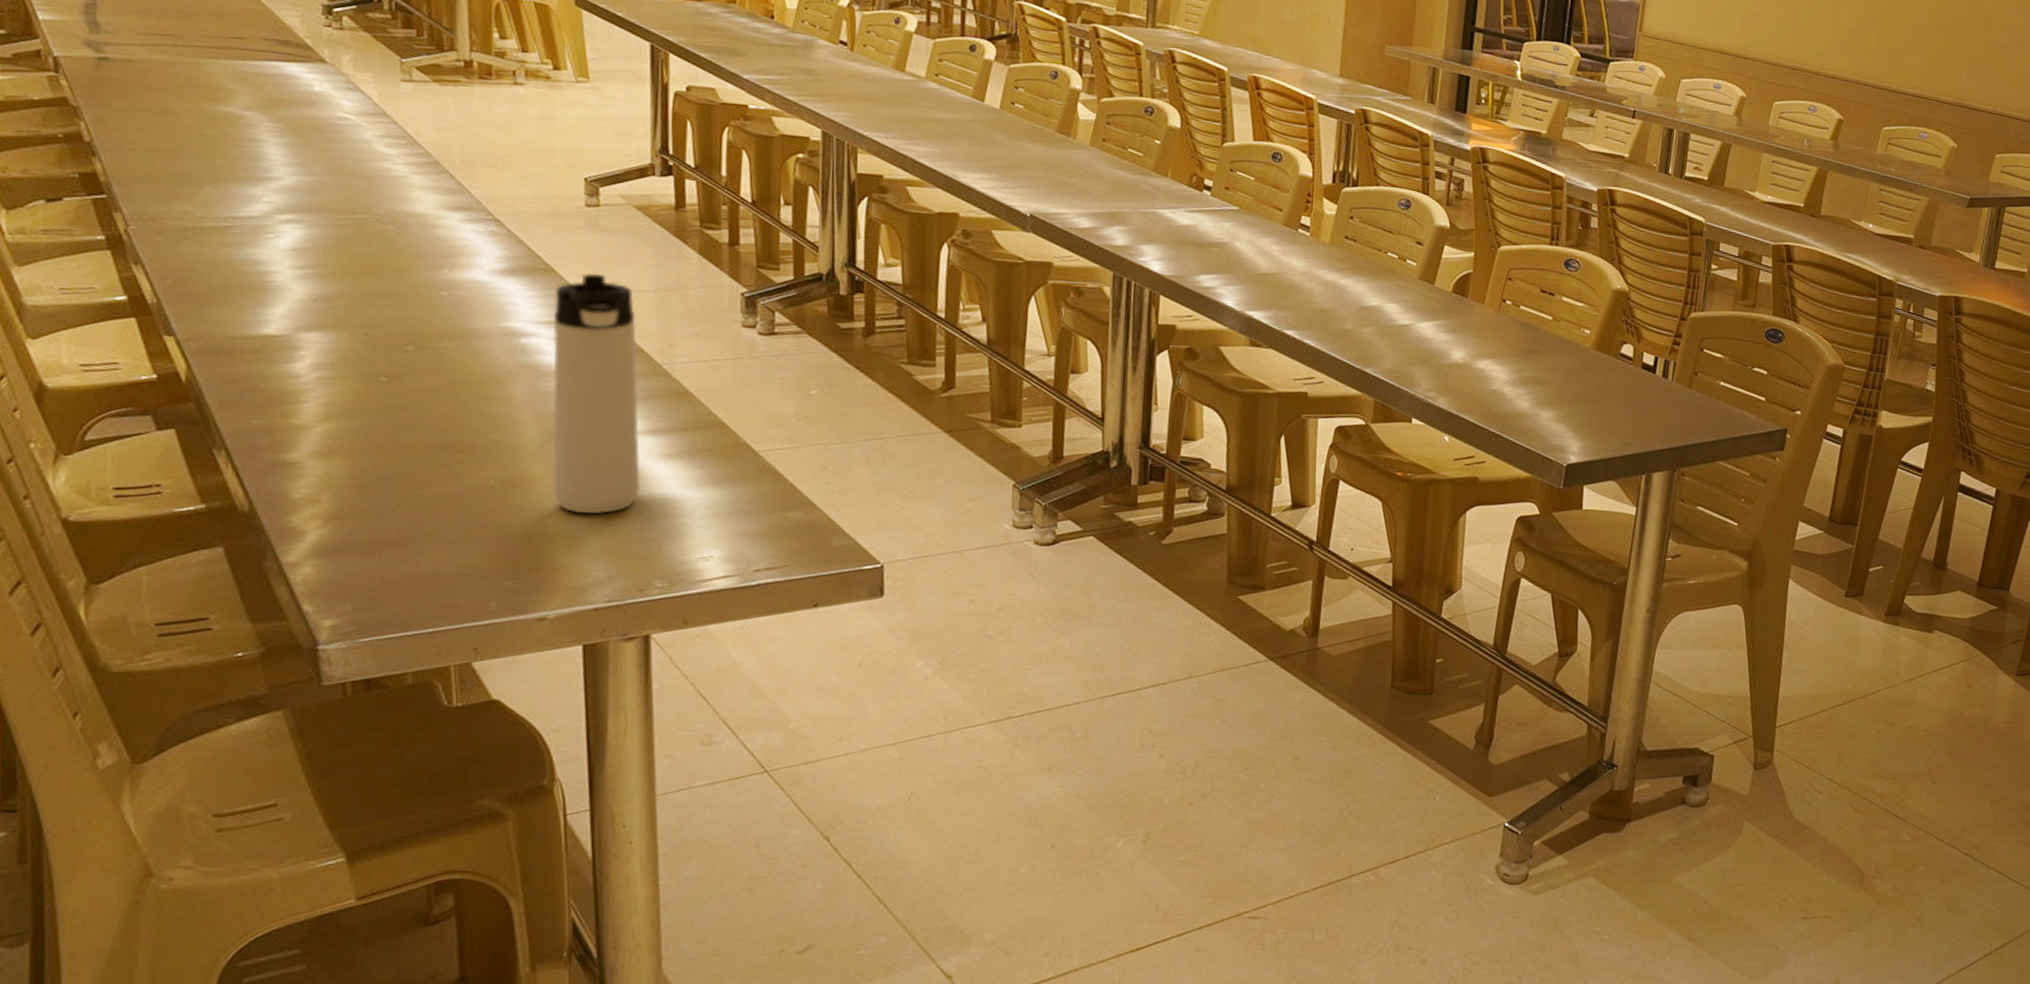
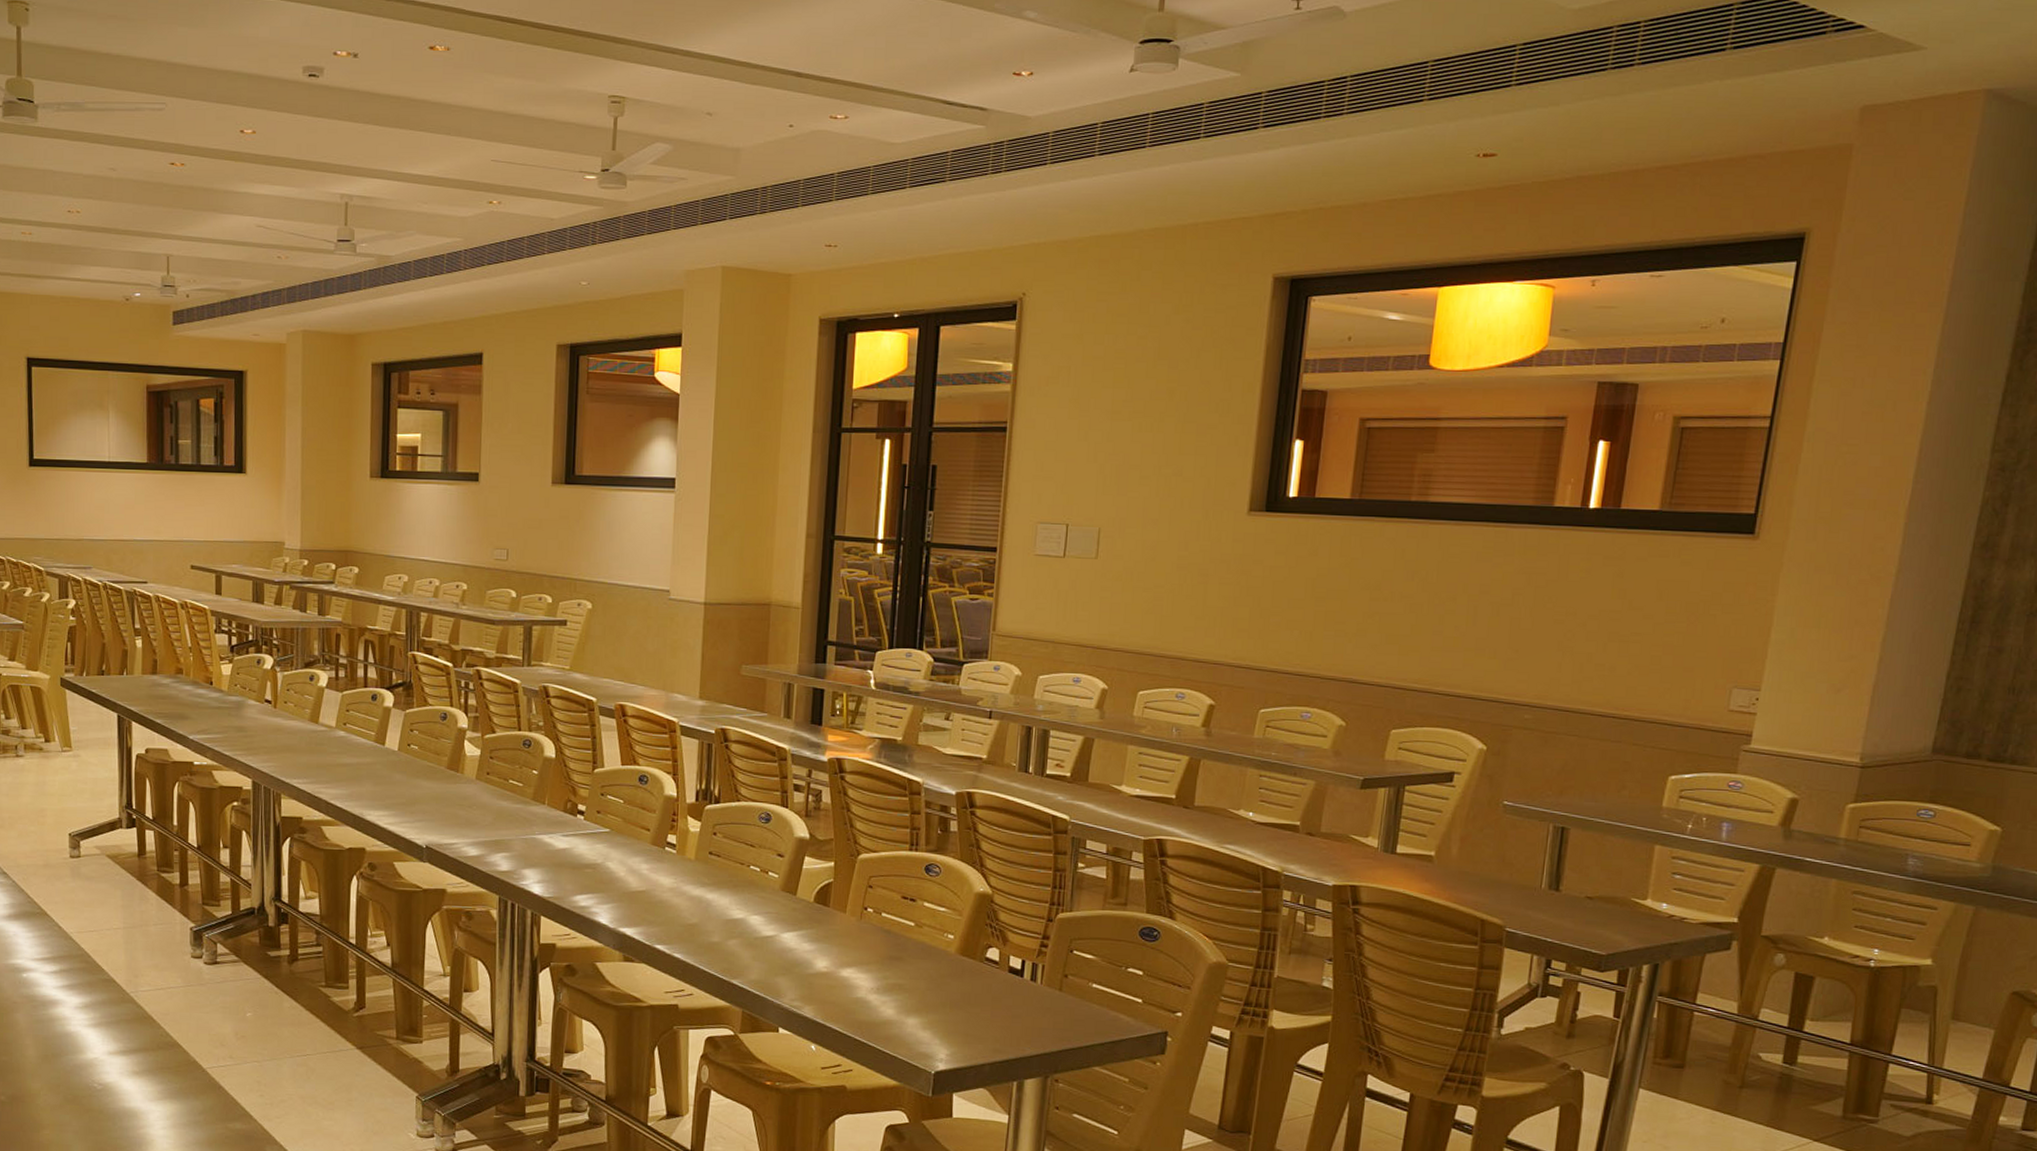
thermos bottle: present [552,273,641,514] -> none [46,915,115,1125]

